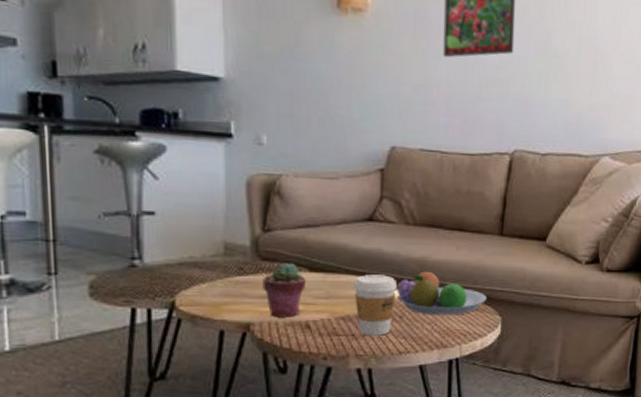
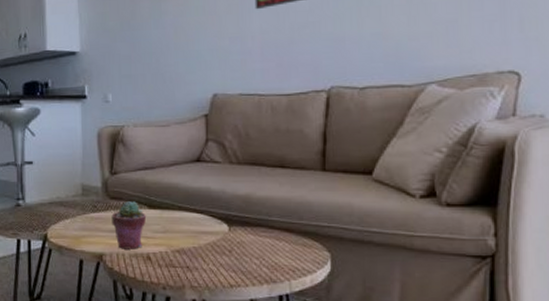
coffee cup: present [353,275,397,336] -> none [186,211,225,269]
fruit bowl: present [396,271,486,315] -> none [225,207,313,251]

